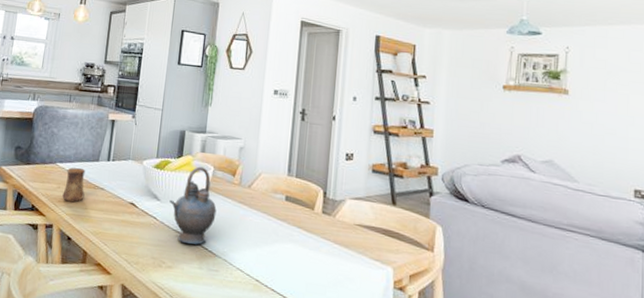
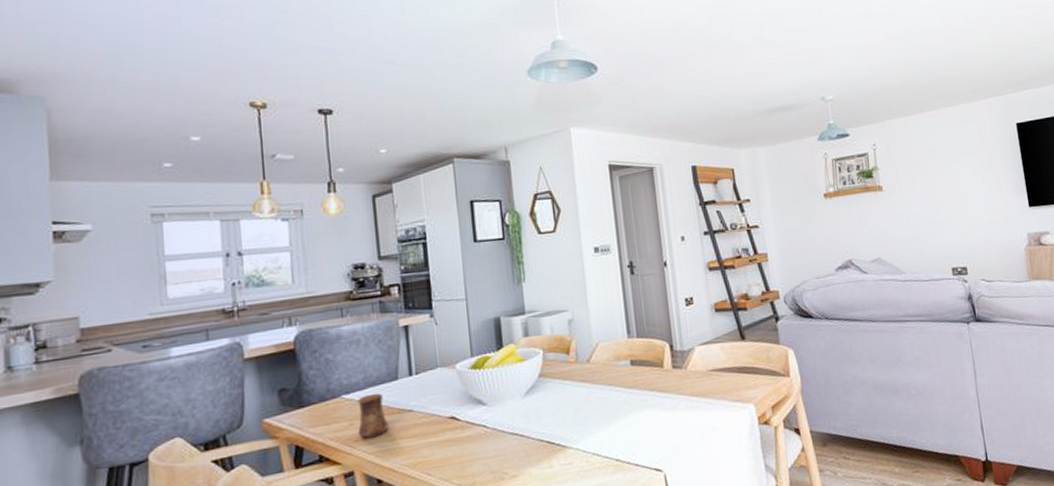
teapot: present [169,166,217,245] -> none [498,353,557,445]

